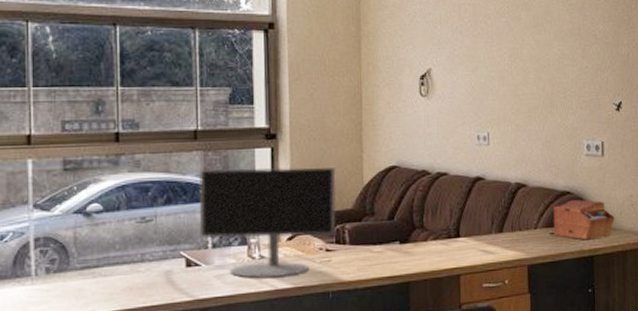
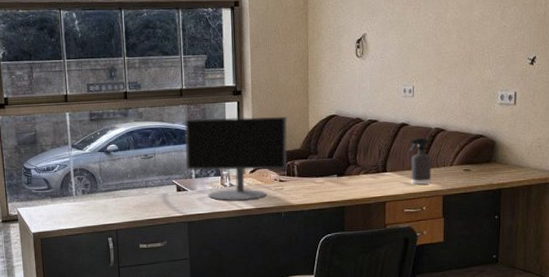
spray bottle: none [487,194,514,253] -> present [410,137,431,185]
sewing box: present [553,200,615,240] -> none [467,142,523,176]

